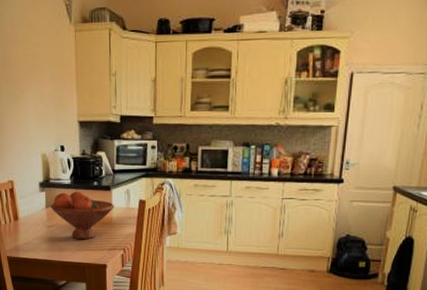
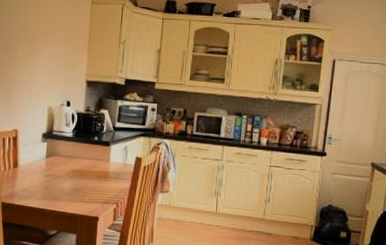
fruit bowl: present [50,191,114,240] -> none [50,144,112,192]

